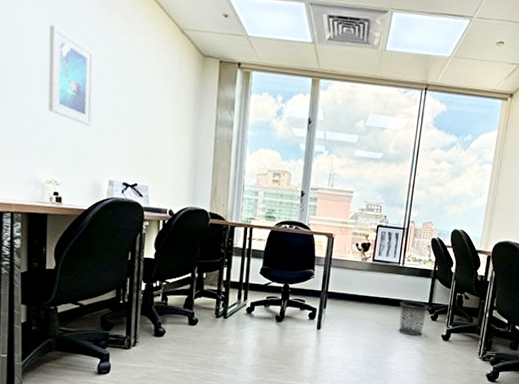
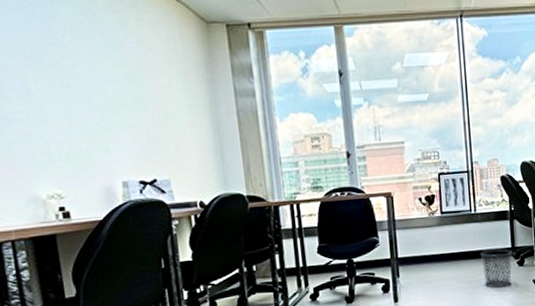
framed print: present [48,24,94,127] -> none [20,17,91,125]

